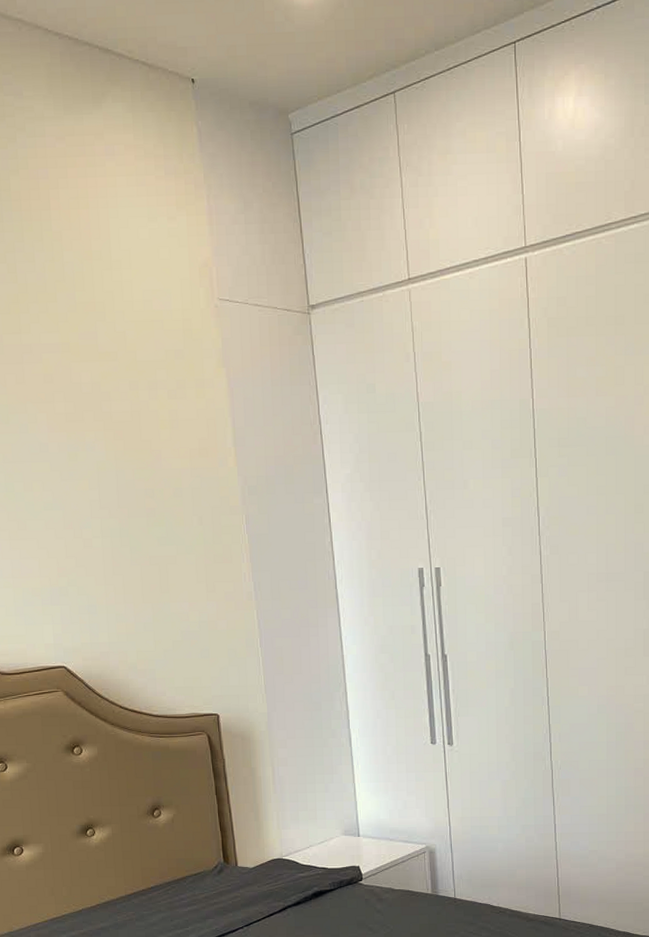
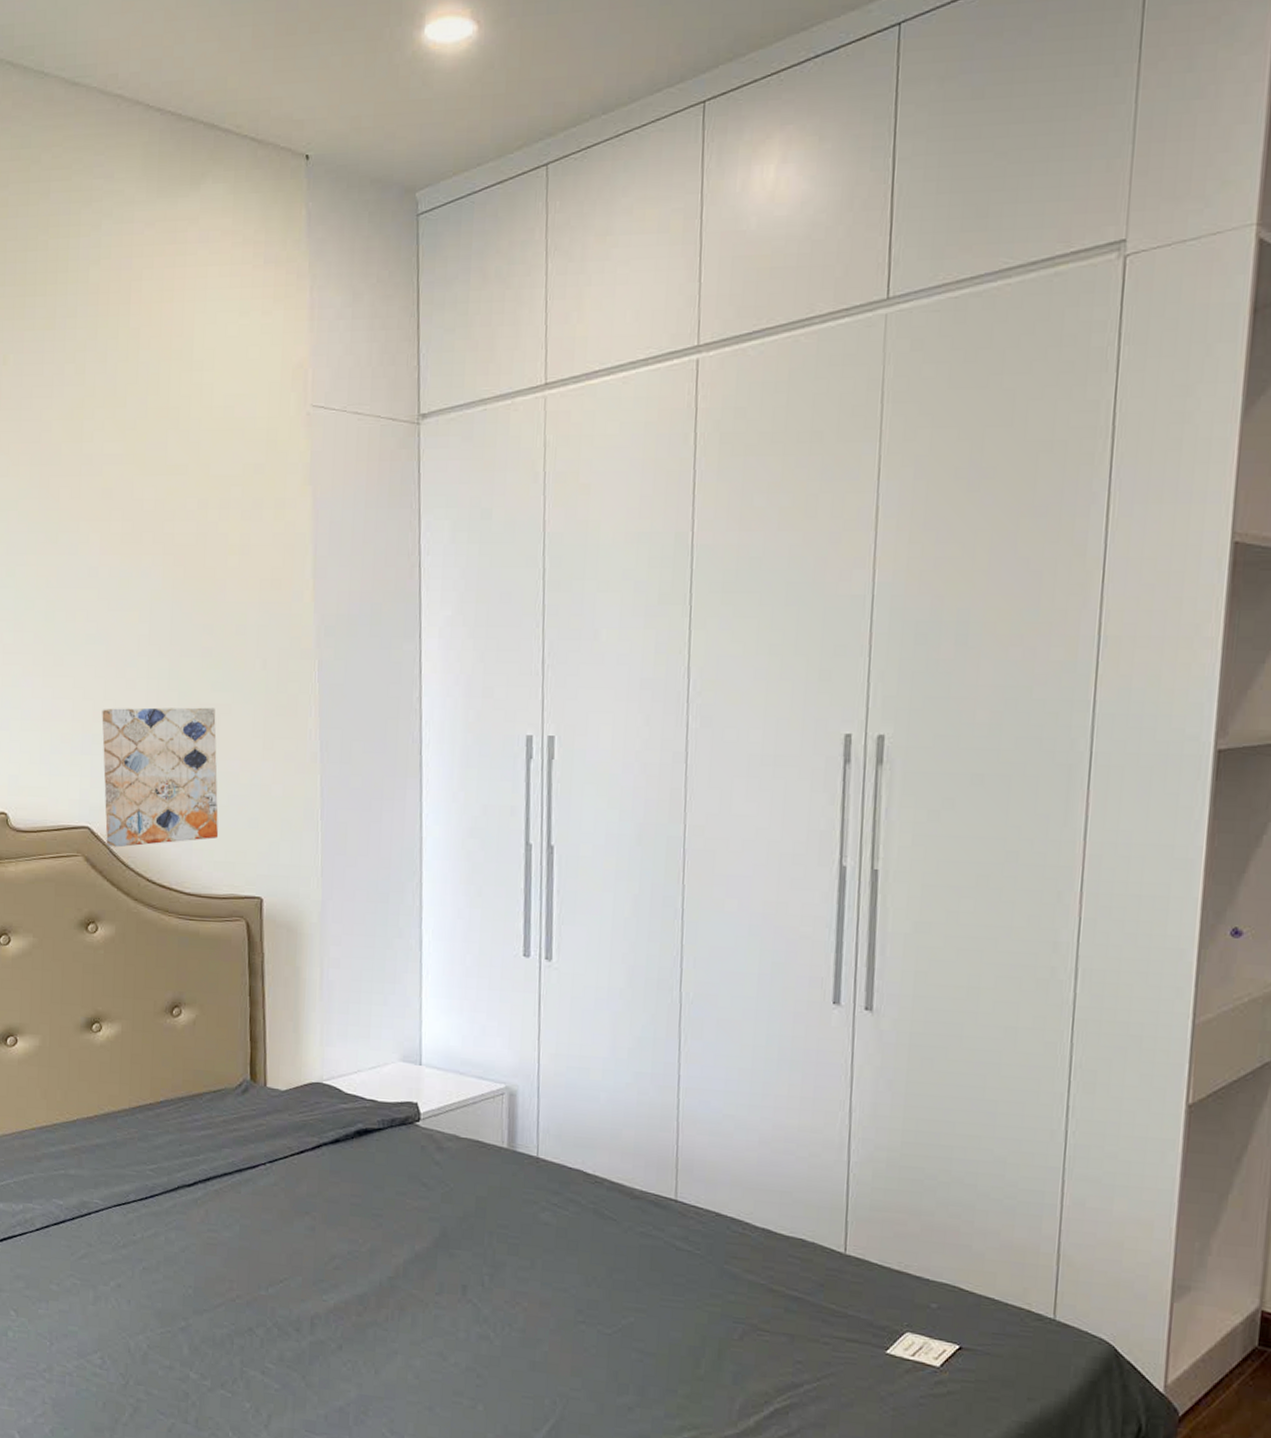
wall art: none [65,559,177,682] -> present [102,707,219,848]

